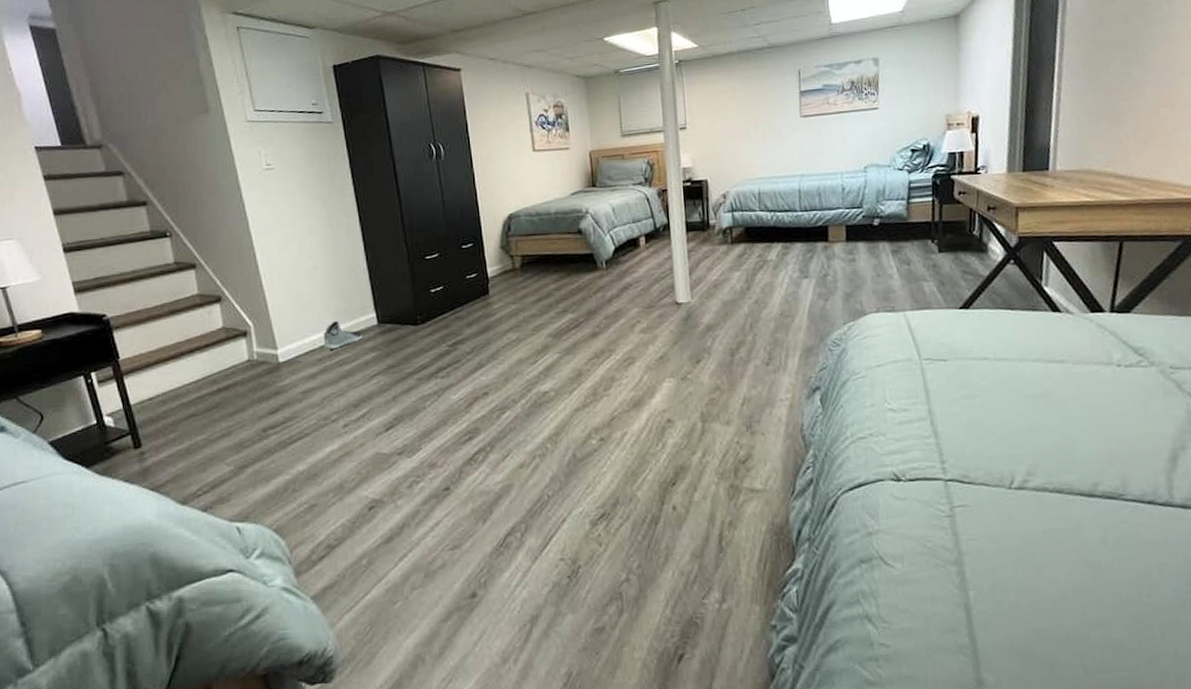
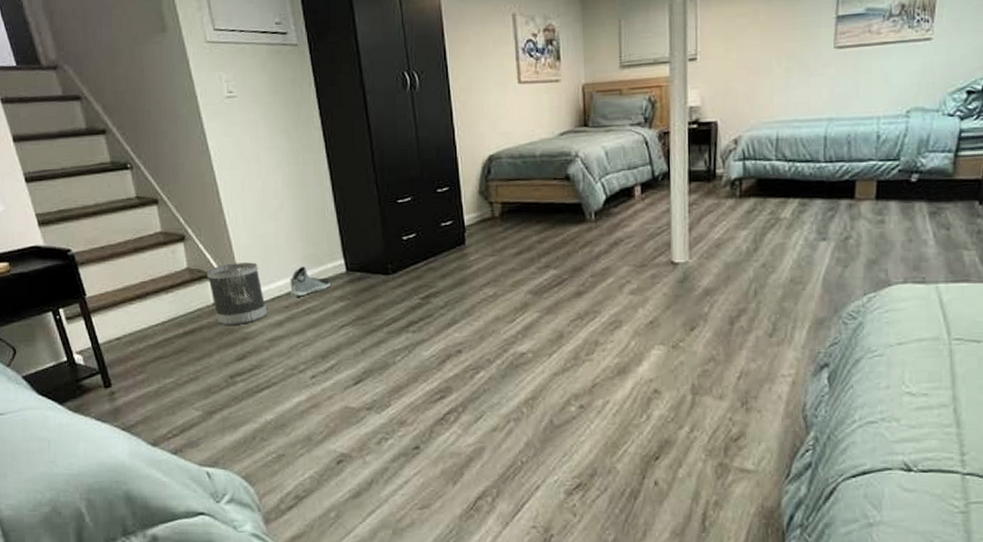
wastebasket: none [241,319,302,381] -> present [206,262,268,326]

